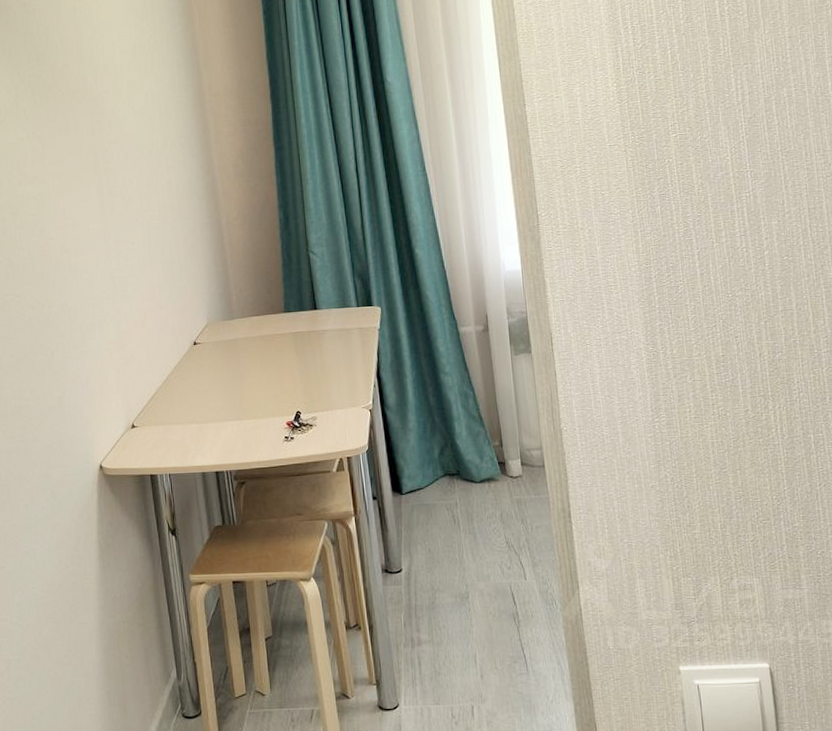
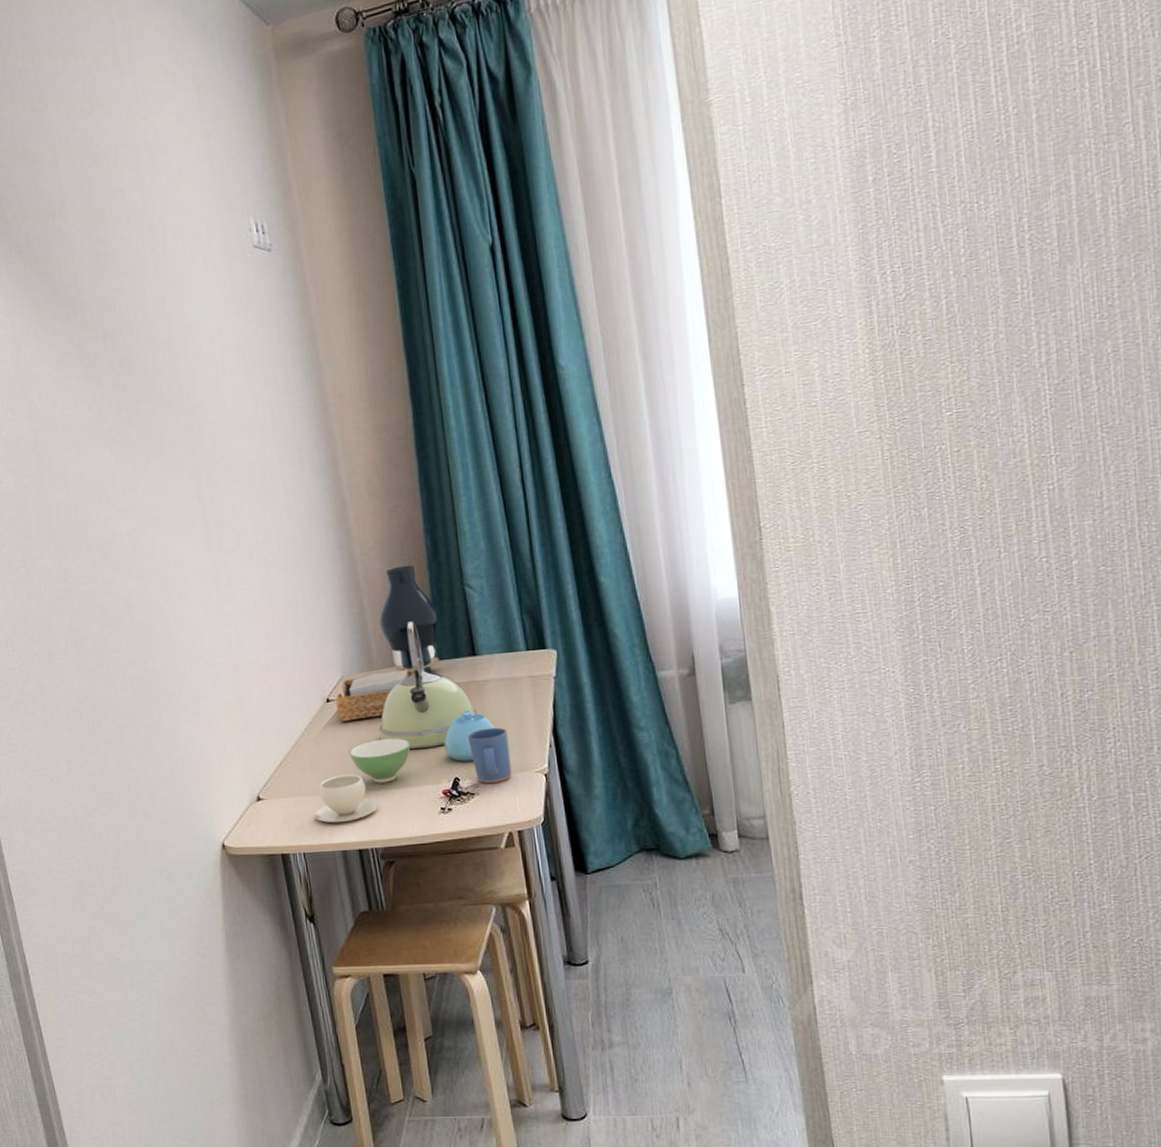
teacup: none [179,406,234,449] -> present [314,774,379,824]
napkin holder: none [201,319,266,362] -> present [336,669,414,722]
bowl: none [210,376,262,415] -> present [348,737,411,783]
kettle: none [236,278,318,387] -> present [378,620,479,750]
vase: none [239,233,288,323] -> present [379,564,440,674]
sugar bowl: none [289,355,331,398] -> present [443,710,496,762]
mug: none [308,369,343,416] -> present [467,727,512,783]

